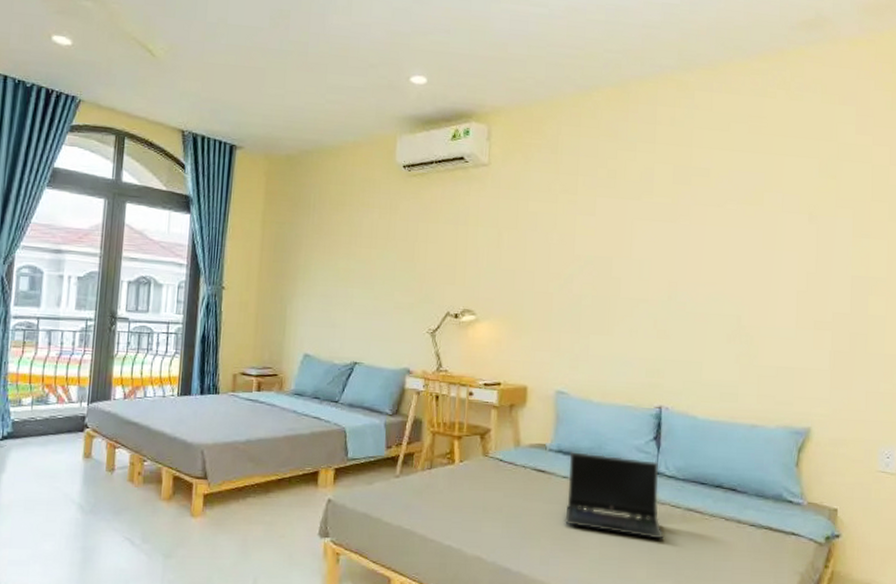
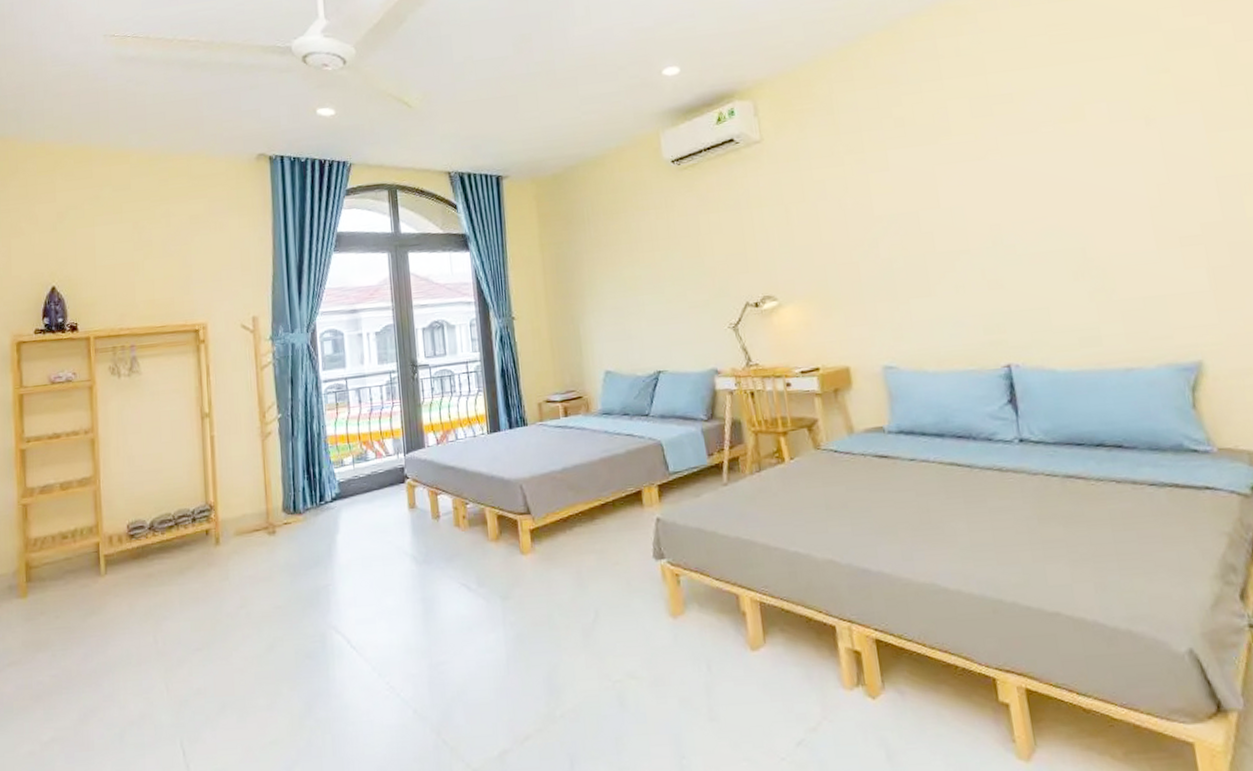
laptop computer: present [564,452,664,540] -> none [912,427,1044,516]

